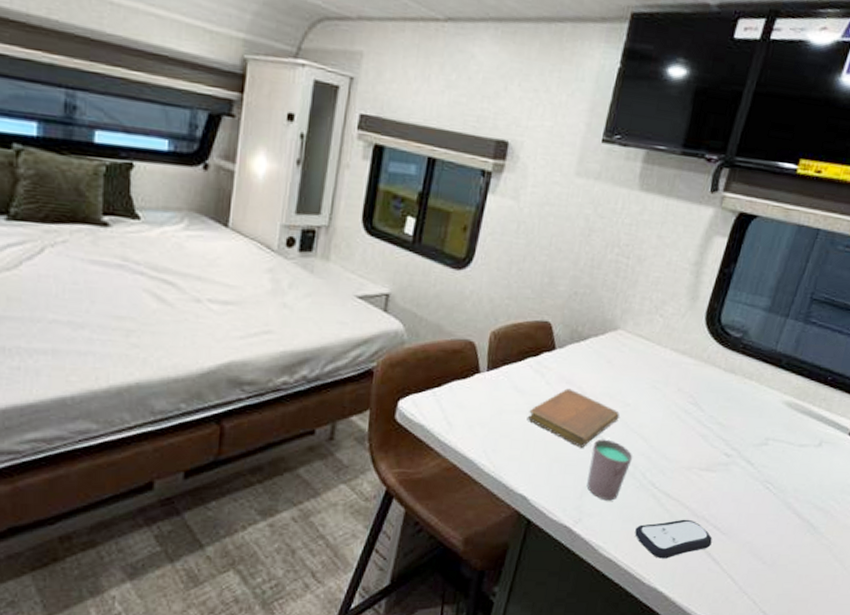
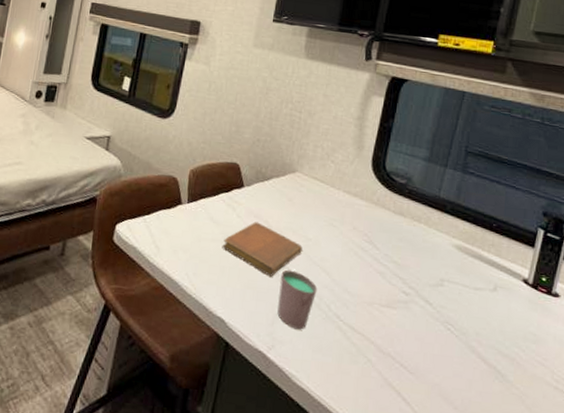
remote control: present [635,519,713,559] -> none [325,354,400,394]

